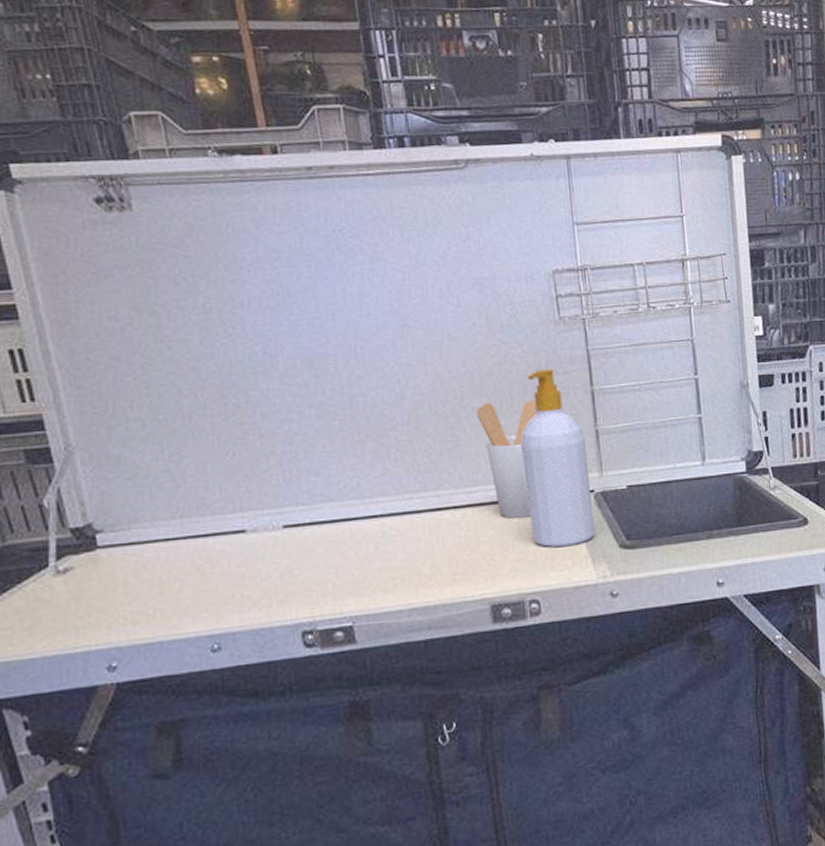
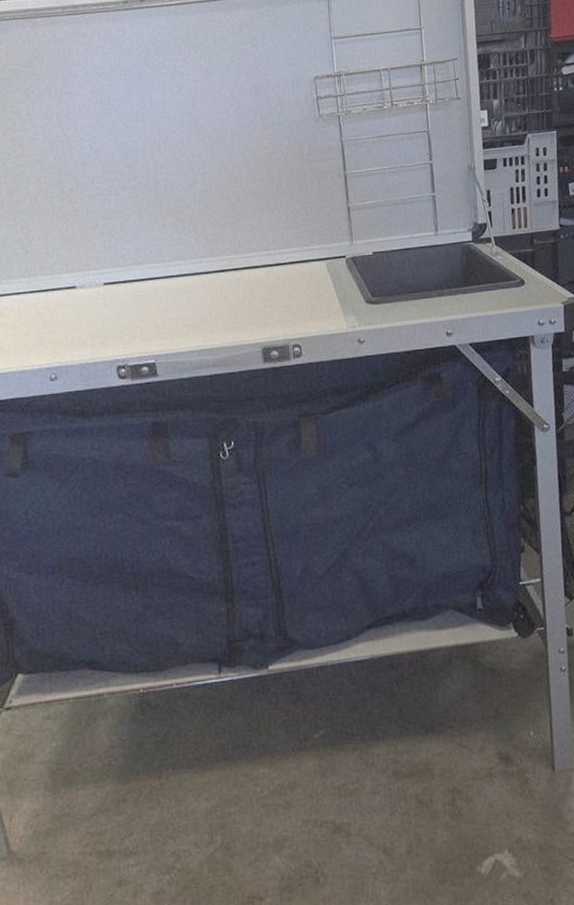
utensil holder: present [476,400,538,520] -> none [252,183,301,280]
soap bottle: present [521,369,595,548] -> none [287,157,346,303]

